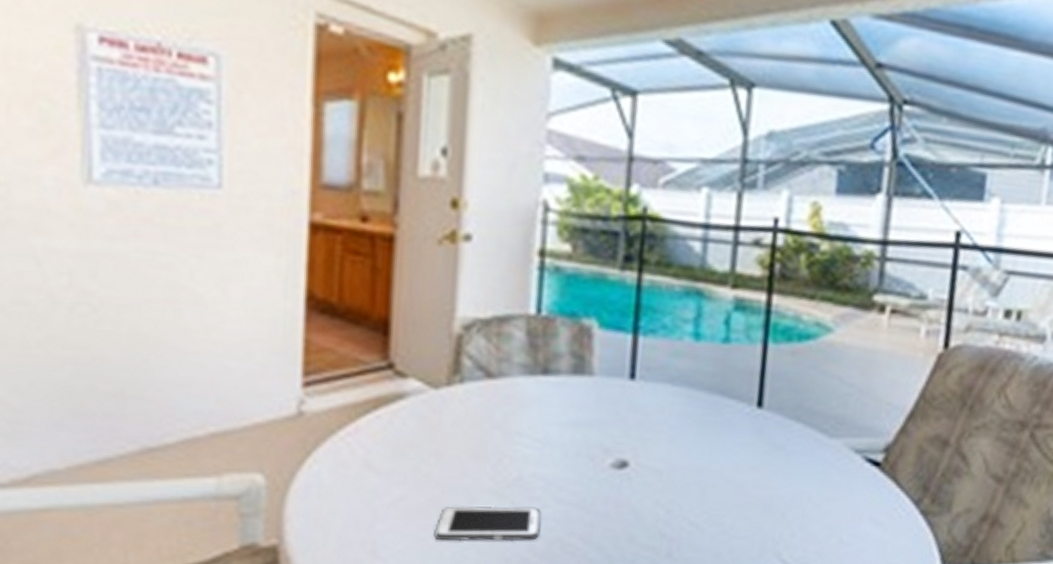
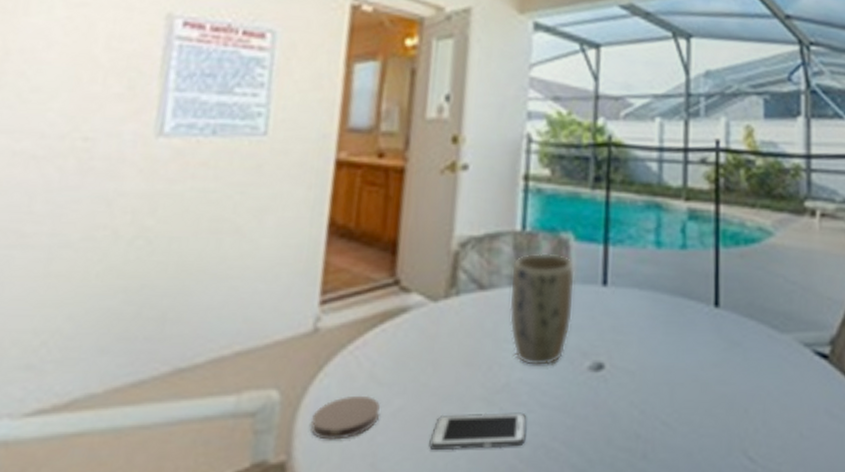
coaster: none [303,483,378,526] -> present [311,395,380,440]
plant pot: none [521,340,599,462] -> present [509,253,575,367]

